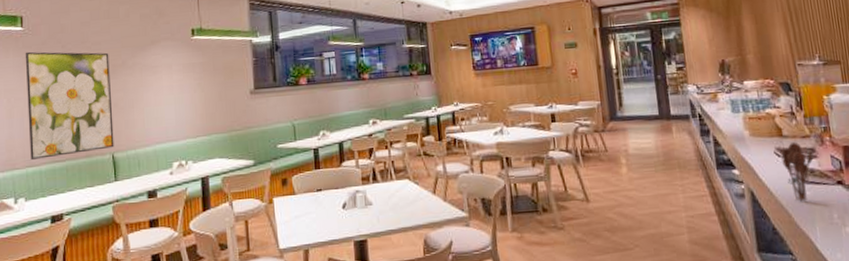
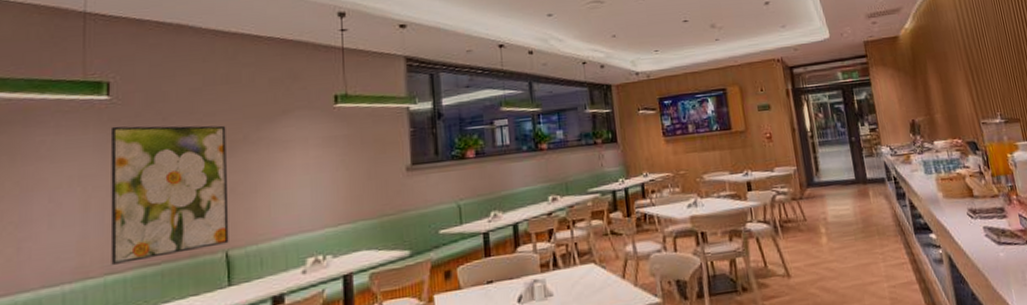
utensil holder: present [781,141,814,202] -> none [973,202,1004,264]

